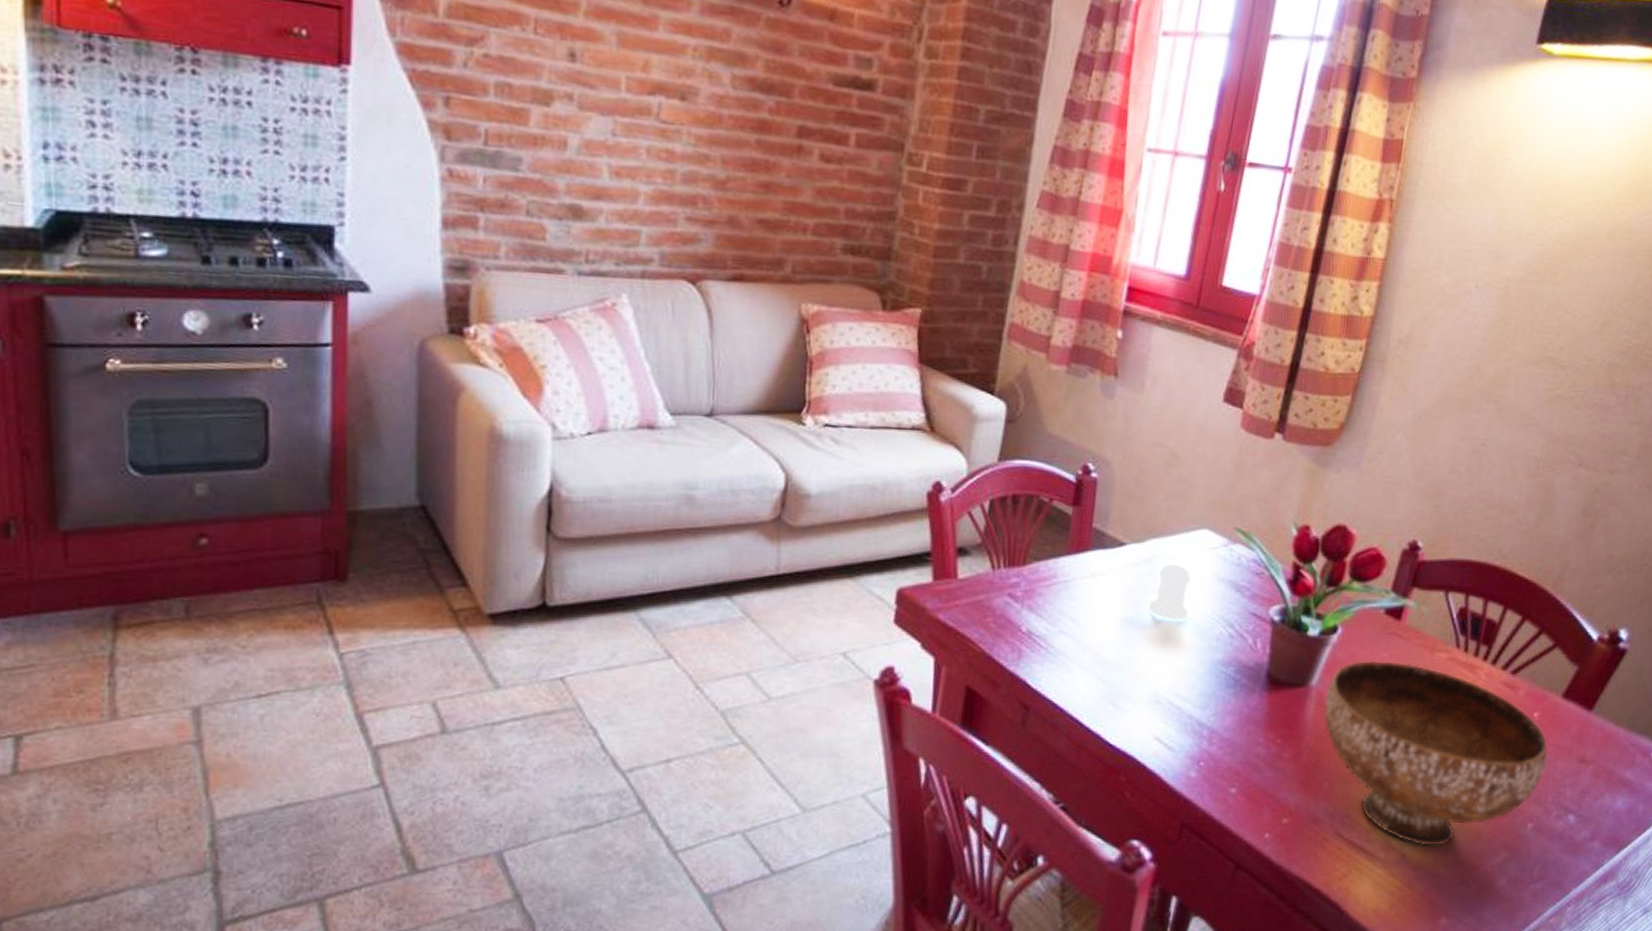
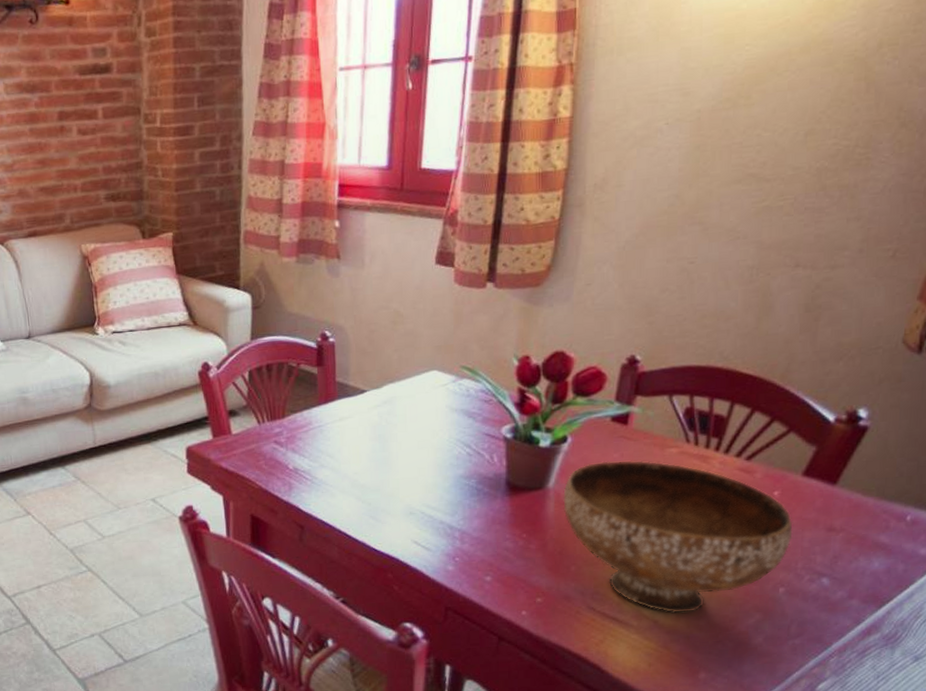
salt shaker: present [1148,564,1190,621] -> none [393,402,428,447]

